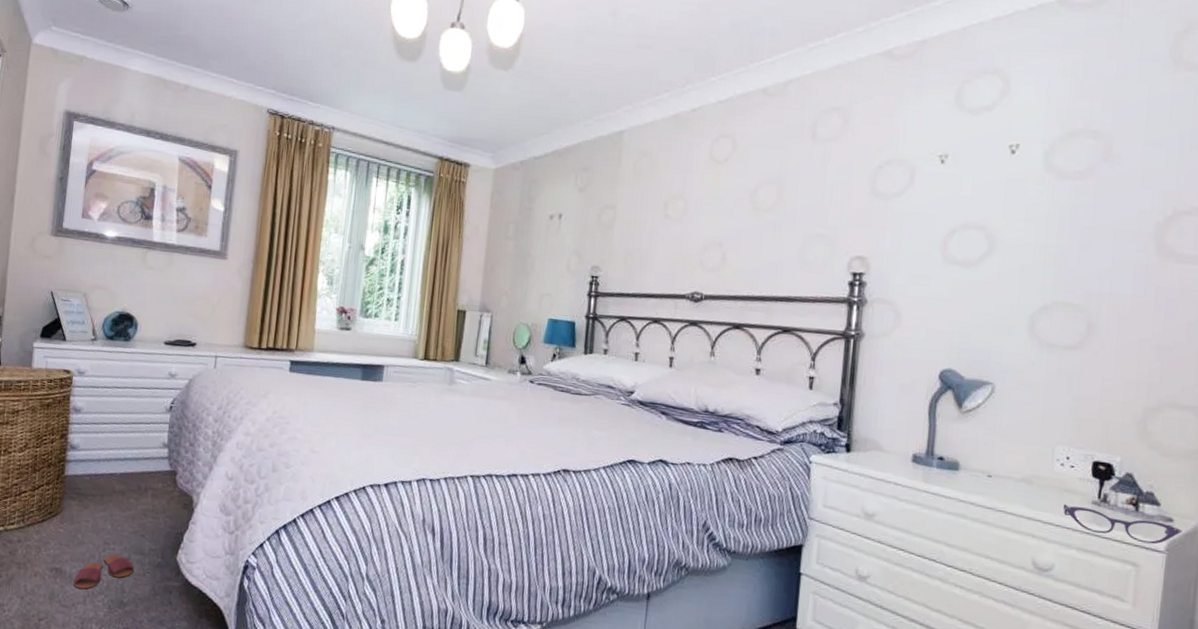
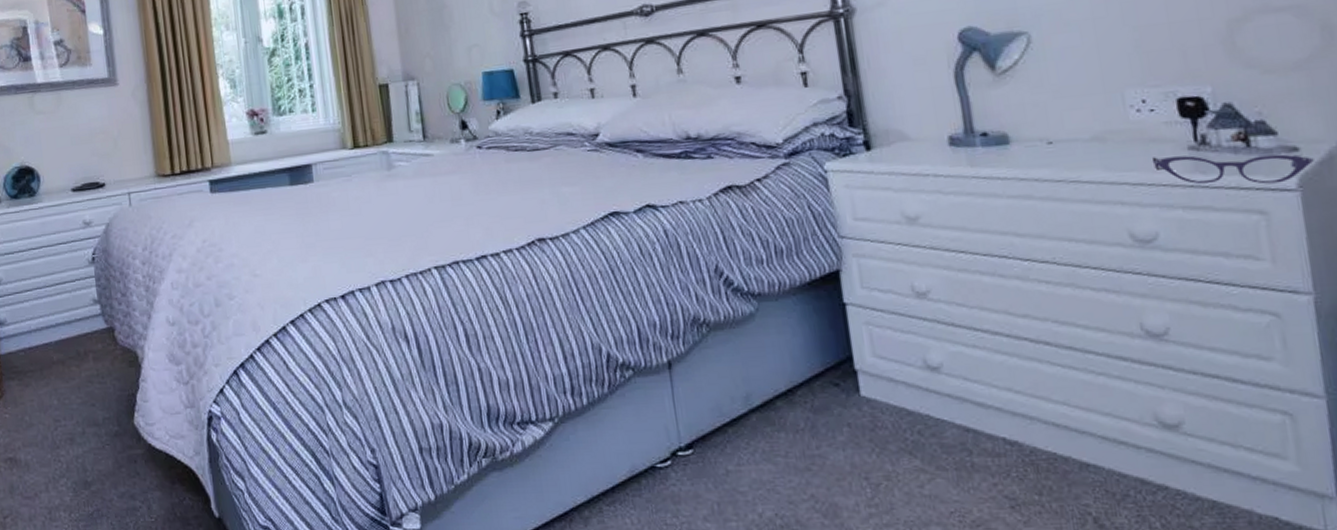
slippers: present [73,554,134,590] -> none [31,431,91,476]

